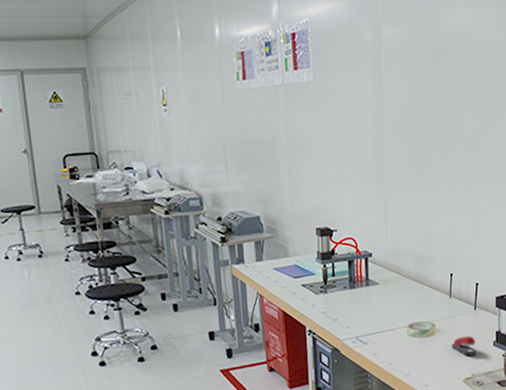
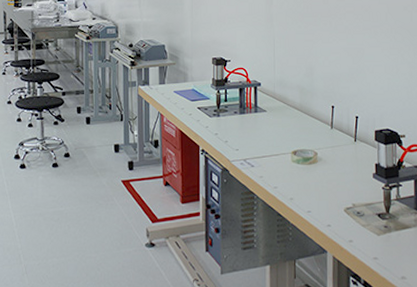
stapler: present [451,336,477,356] -> none [333,167,357,186]

